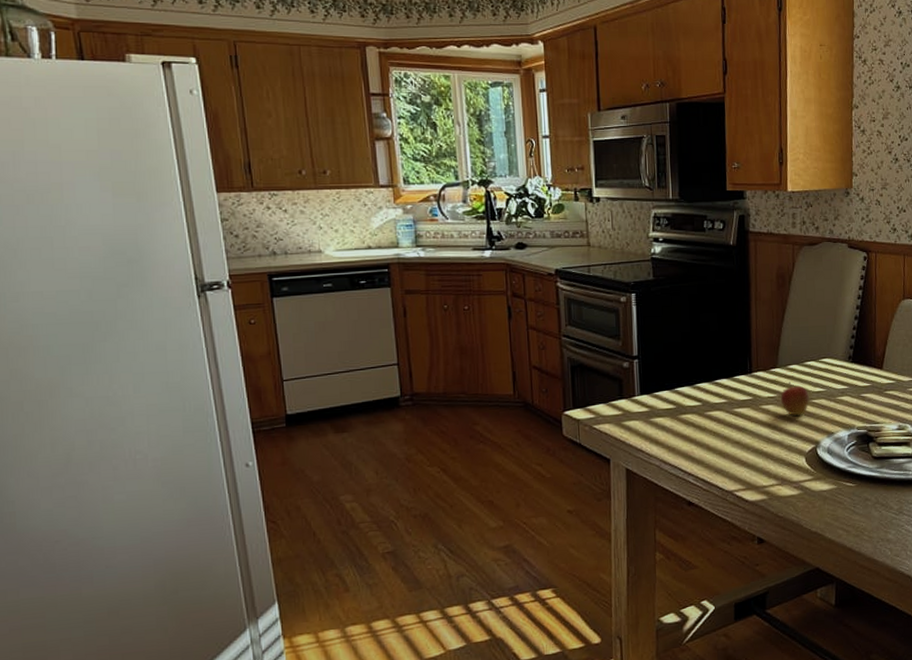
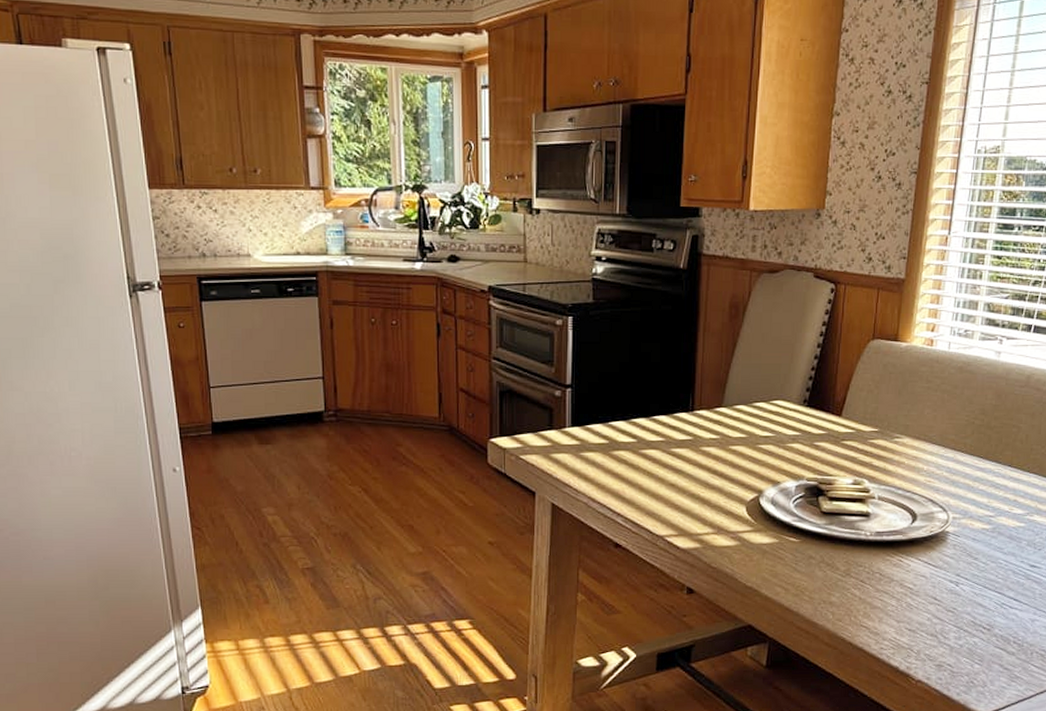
fruit: present [780,381,810,416] -> none [723,423,757,462]

